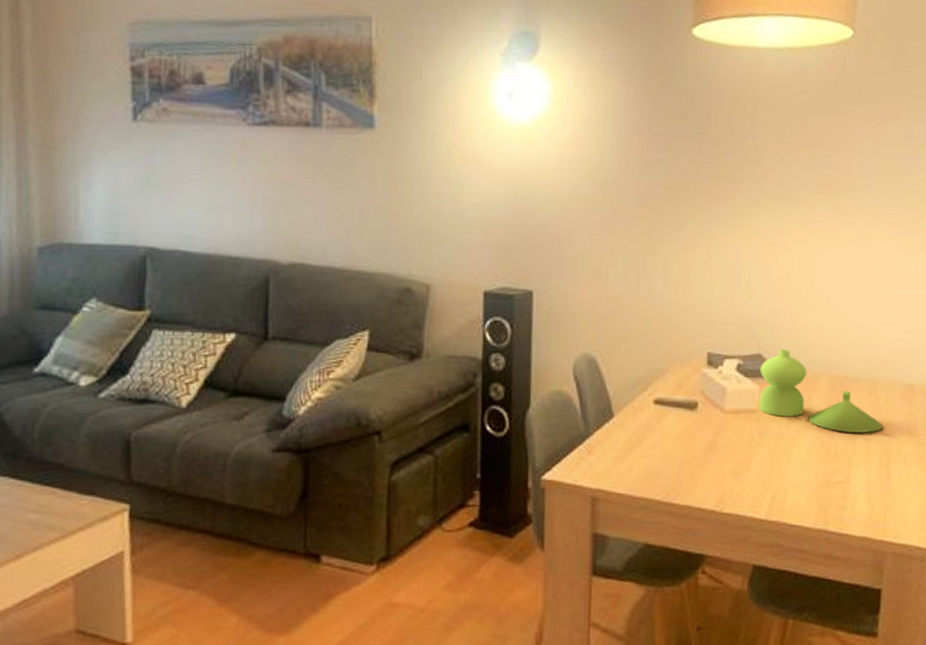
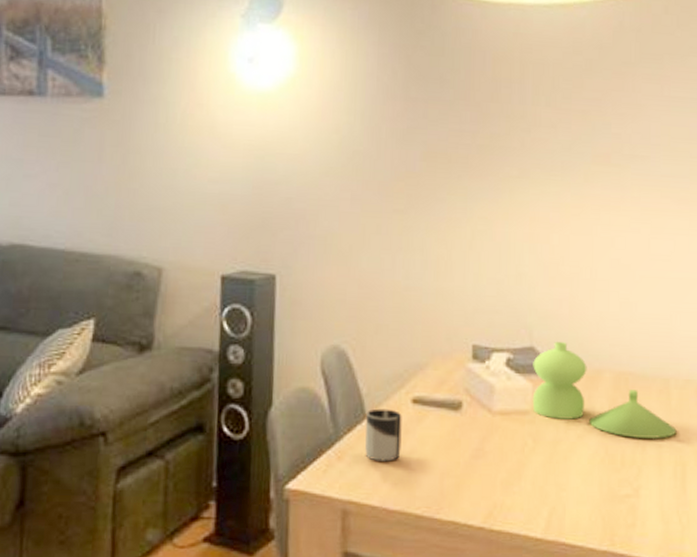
cup: none [612,408,645,455] -> present [365,408,402,462]

